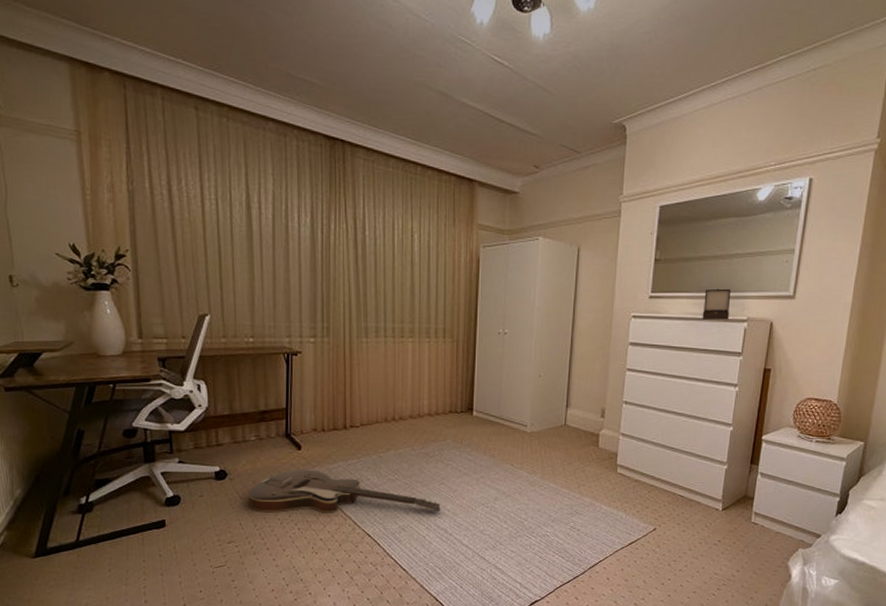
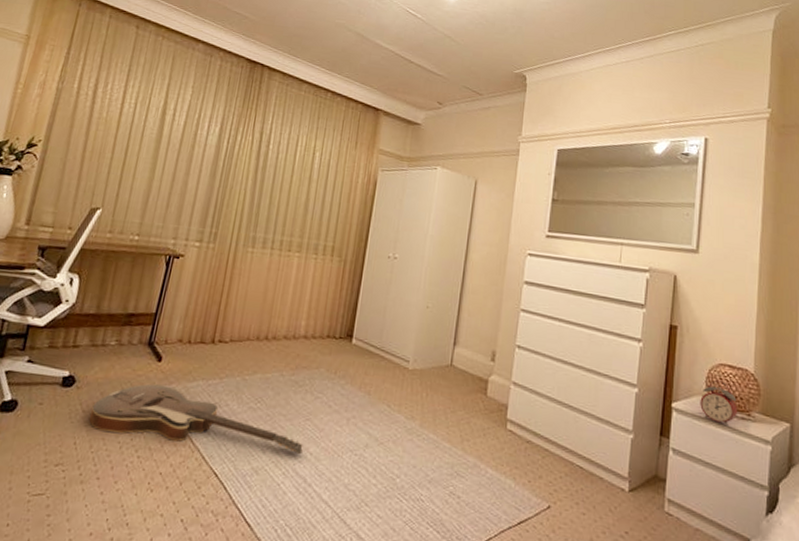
jewelry box: present [702,288,732,320] -> none [601,234,632,268]
alarm clock: none [787,413,820,449] -> present [700,380,738,425]

